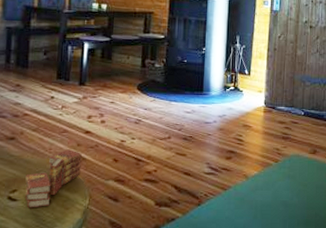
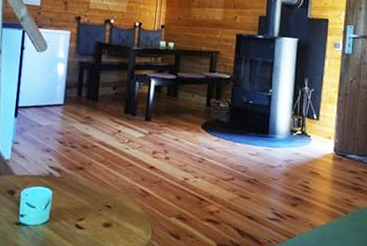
book: present [25,149,82,208] -> none [91,183,146,238]

